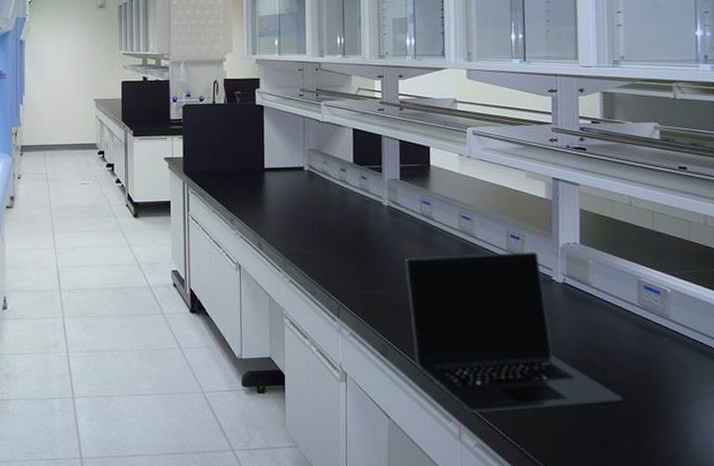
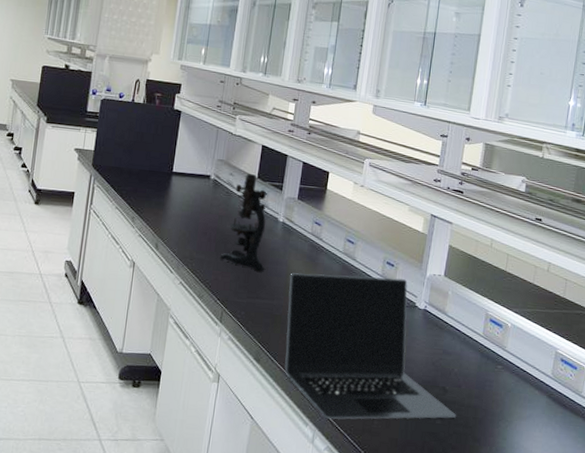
microscope: none [327,160,376,261] -> present [219,174,266,272]

